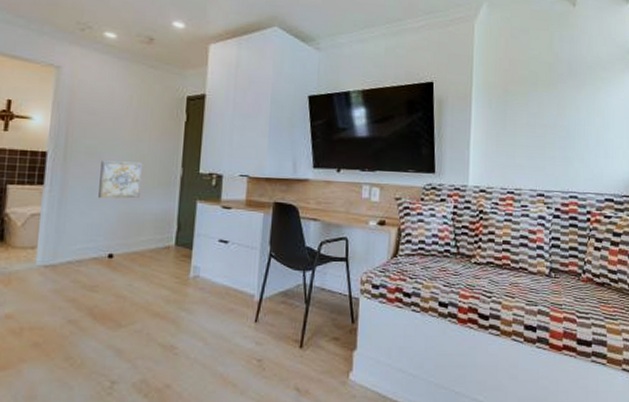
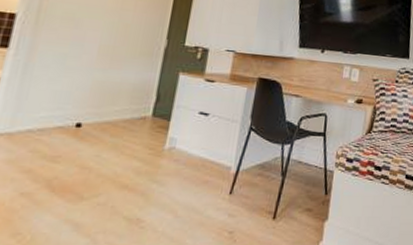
wall art: present [98,160,142,199] -> none [71,27,124,67]

